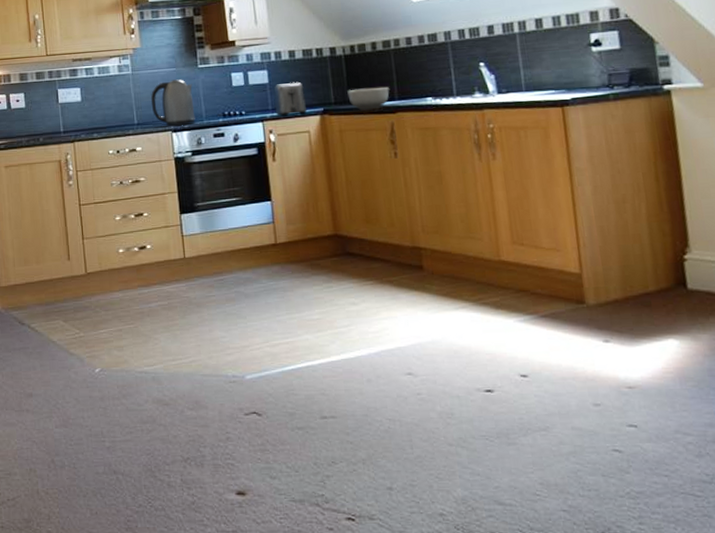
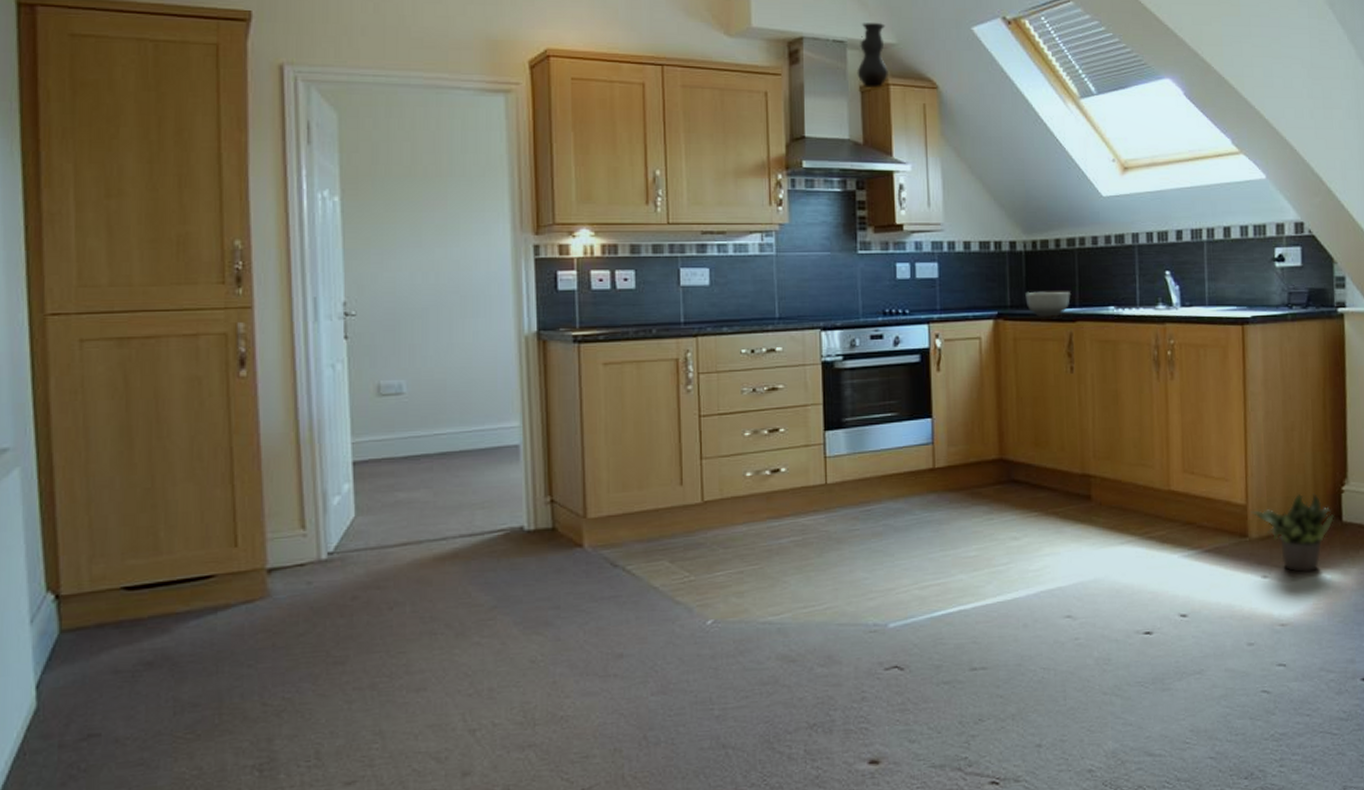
kettle: present [151,79,196,126] -> none [798,266,850,323]
toaster: present [274,82,308,118] -> none [944,280,980,320]
potted plant: none [586,262,679,338] -> present [1251,493,1335,573]

